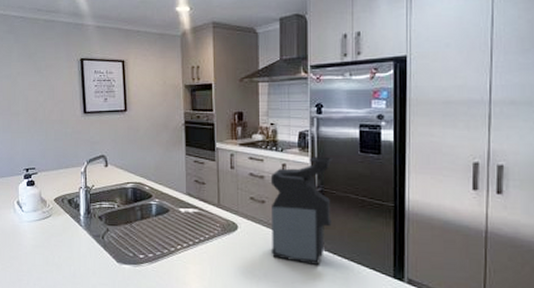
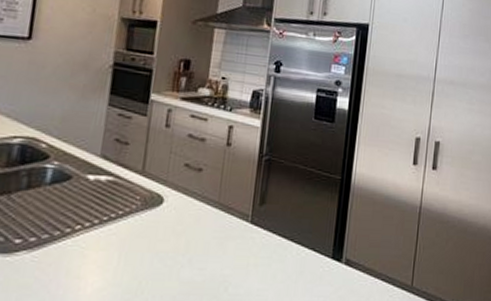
coffee maker: present [270,156,333,266] -> none [200,119,285,248]

